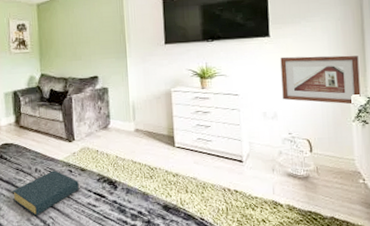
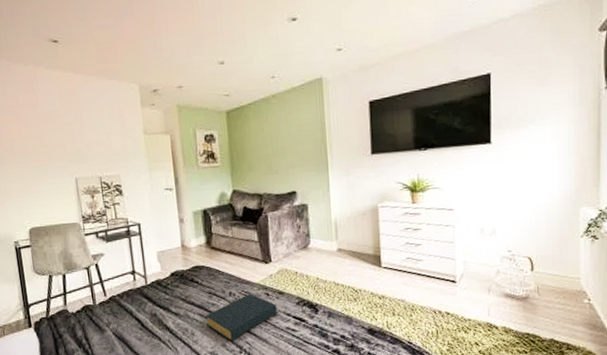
picture frame: present [280,55,361,105] -> none [502,163,592,218]

